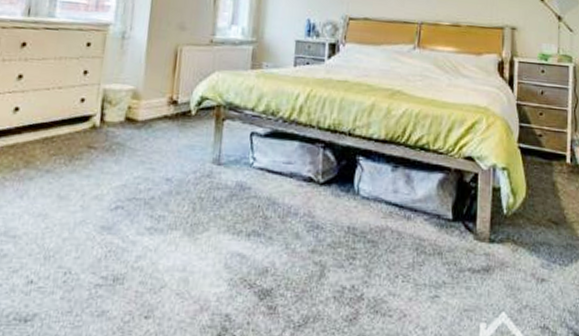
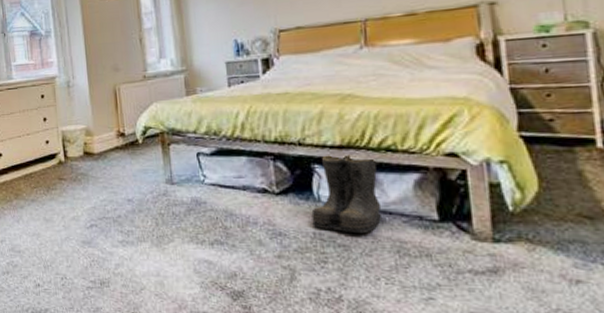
boots: none [348,147,412,230] -> present [311,153,384,234]

